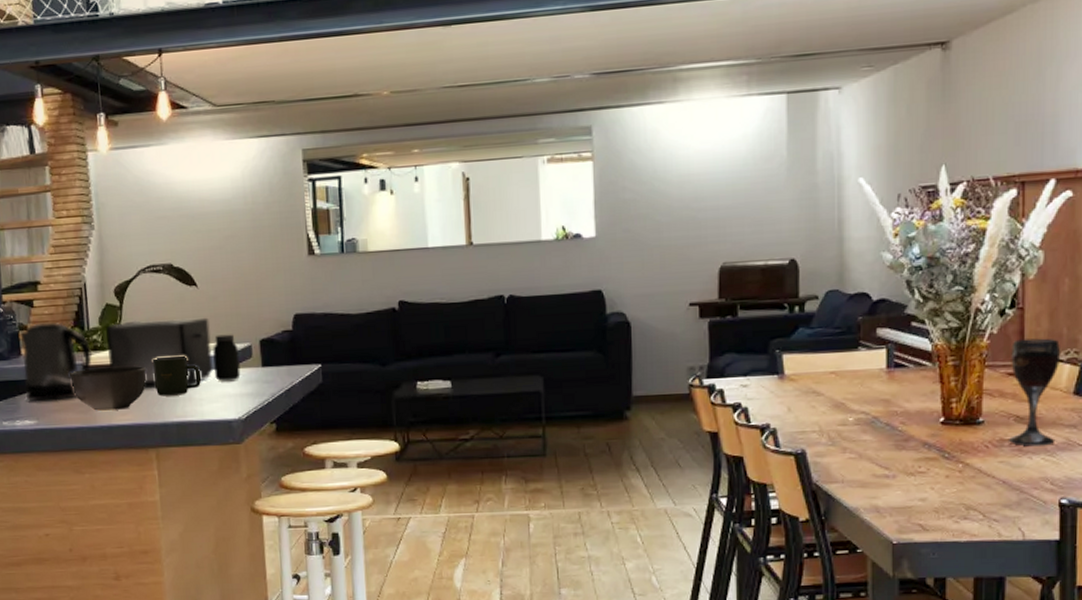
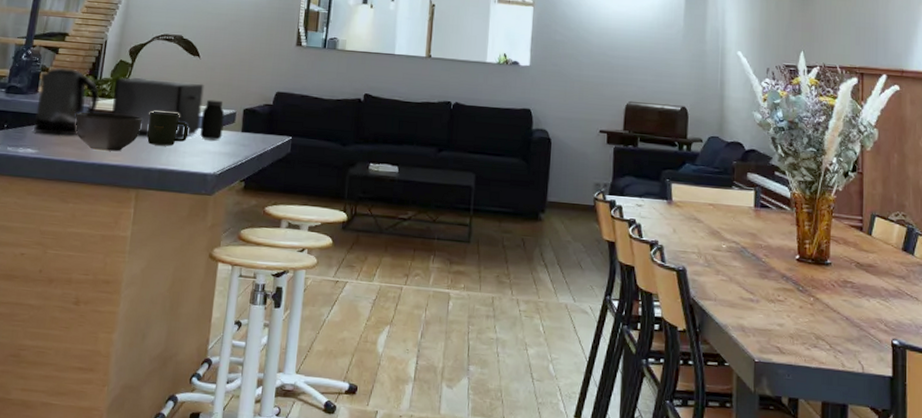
cup: present [1008,338,1060,447] -> none [850,198,891,292]

